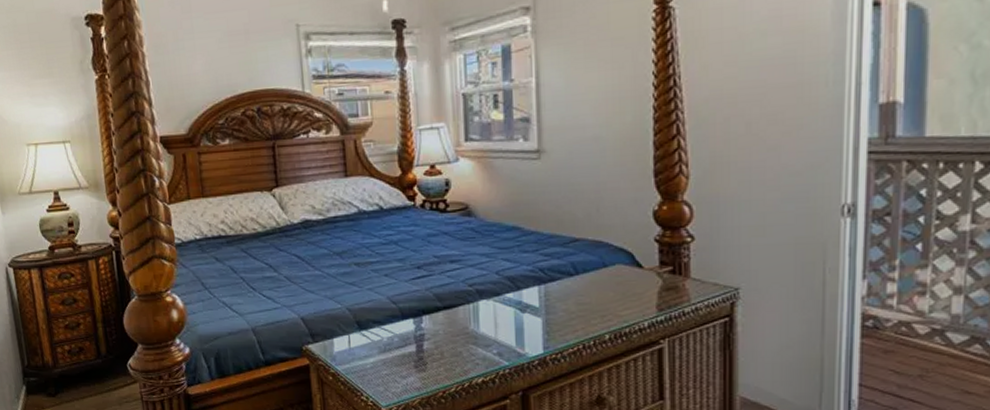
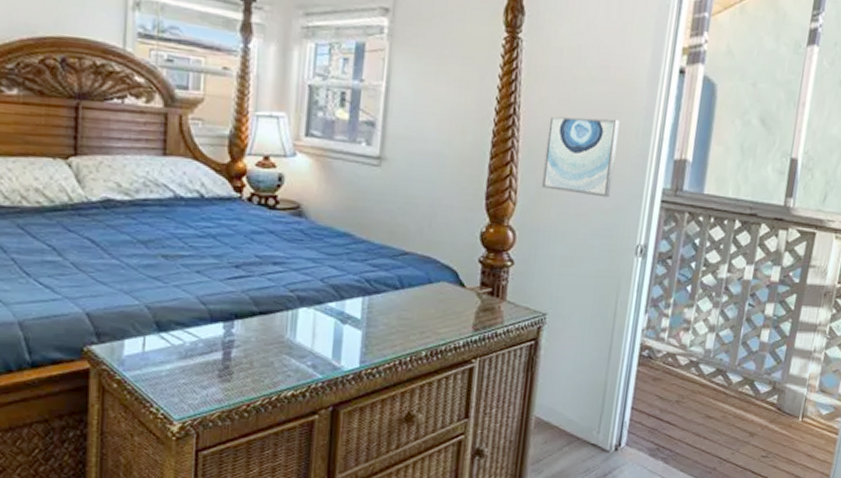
wall art: none [716,71,802,158] -> present [542,115,620,198]

